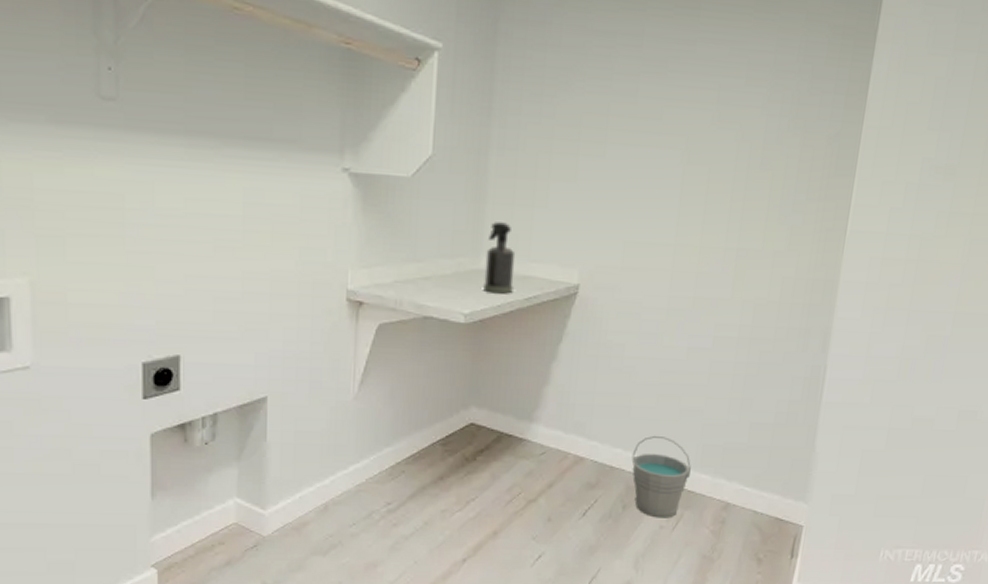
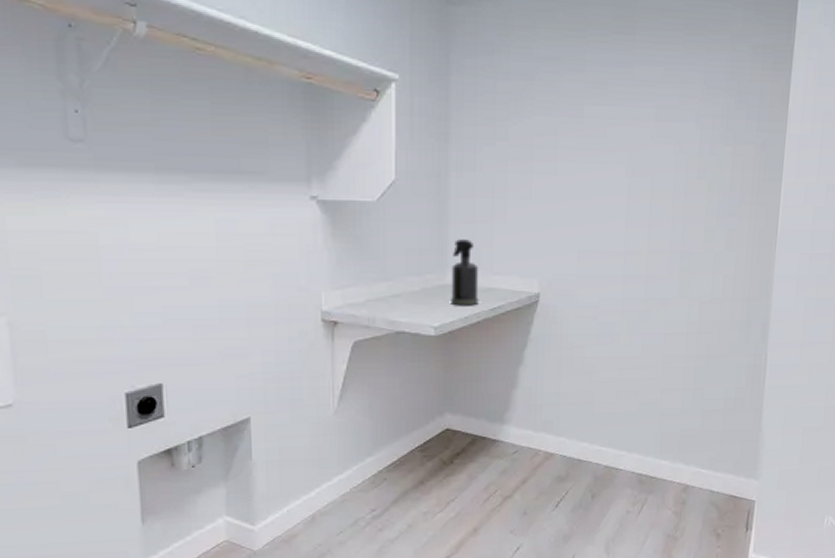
bucket: present [631,435,691,518] -> none [597,428,652,504]

